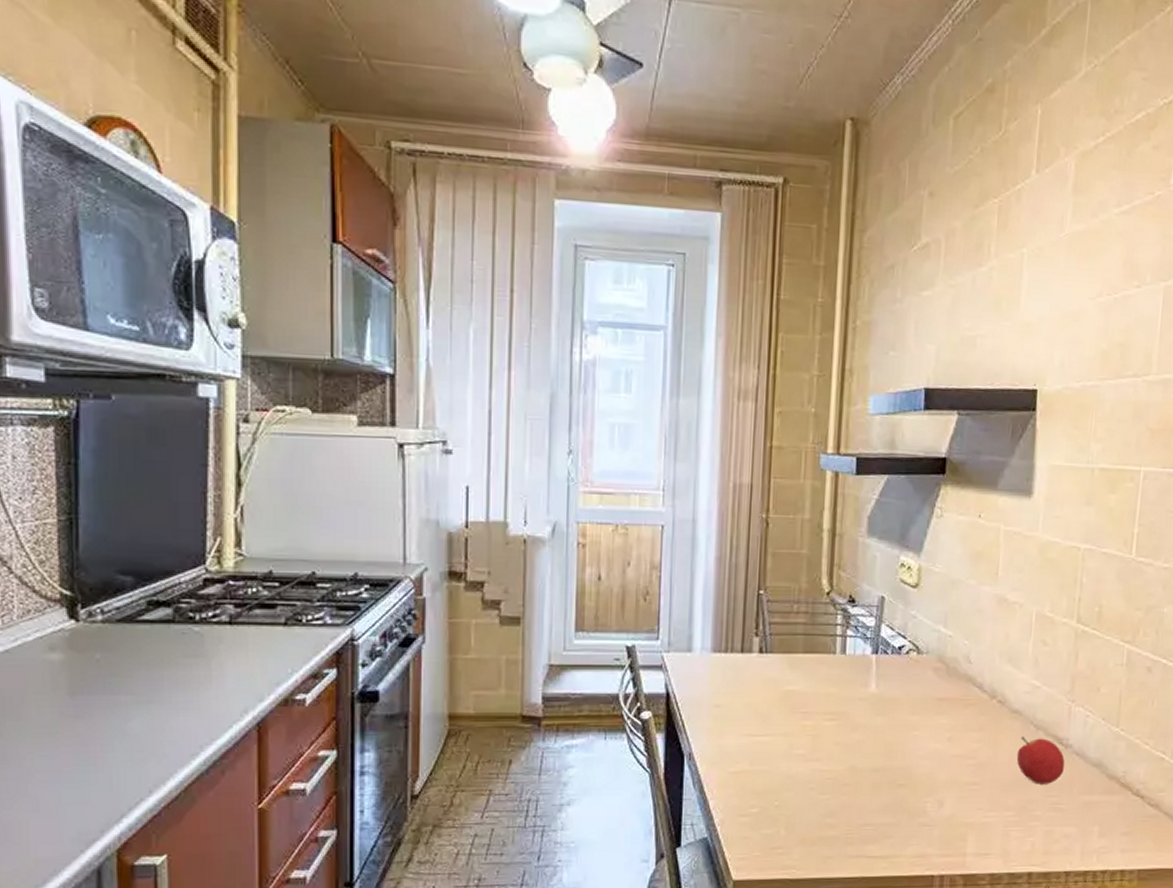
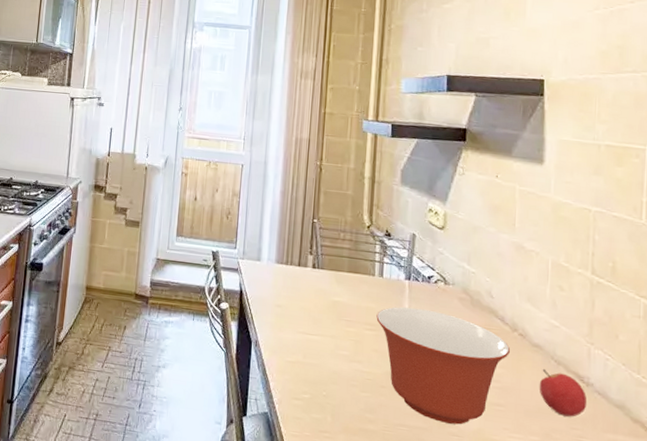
mixing bowl: none [838,686,988,814] -> present [376,306,510,425]

